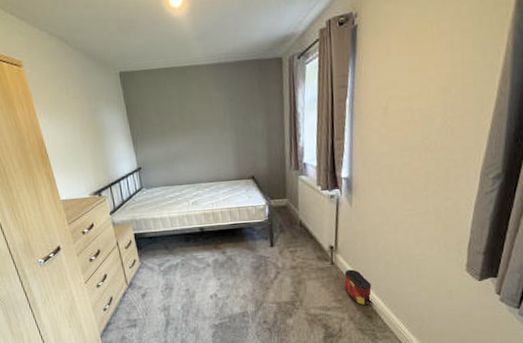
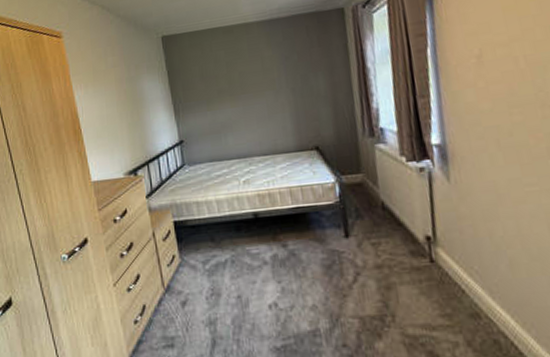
bag: present [344,269,372,306] -> none [450,269,497,324]

